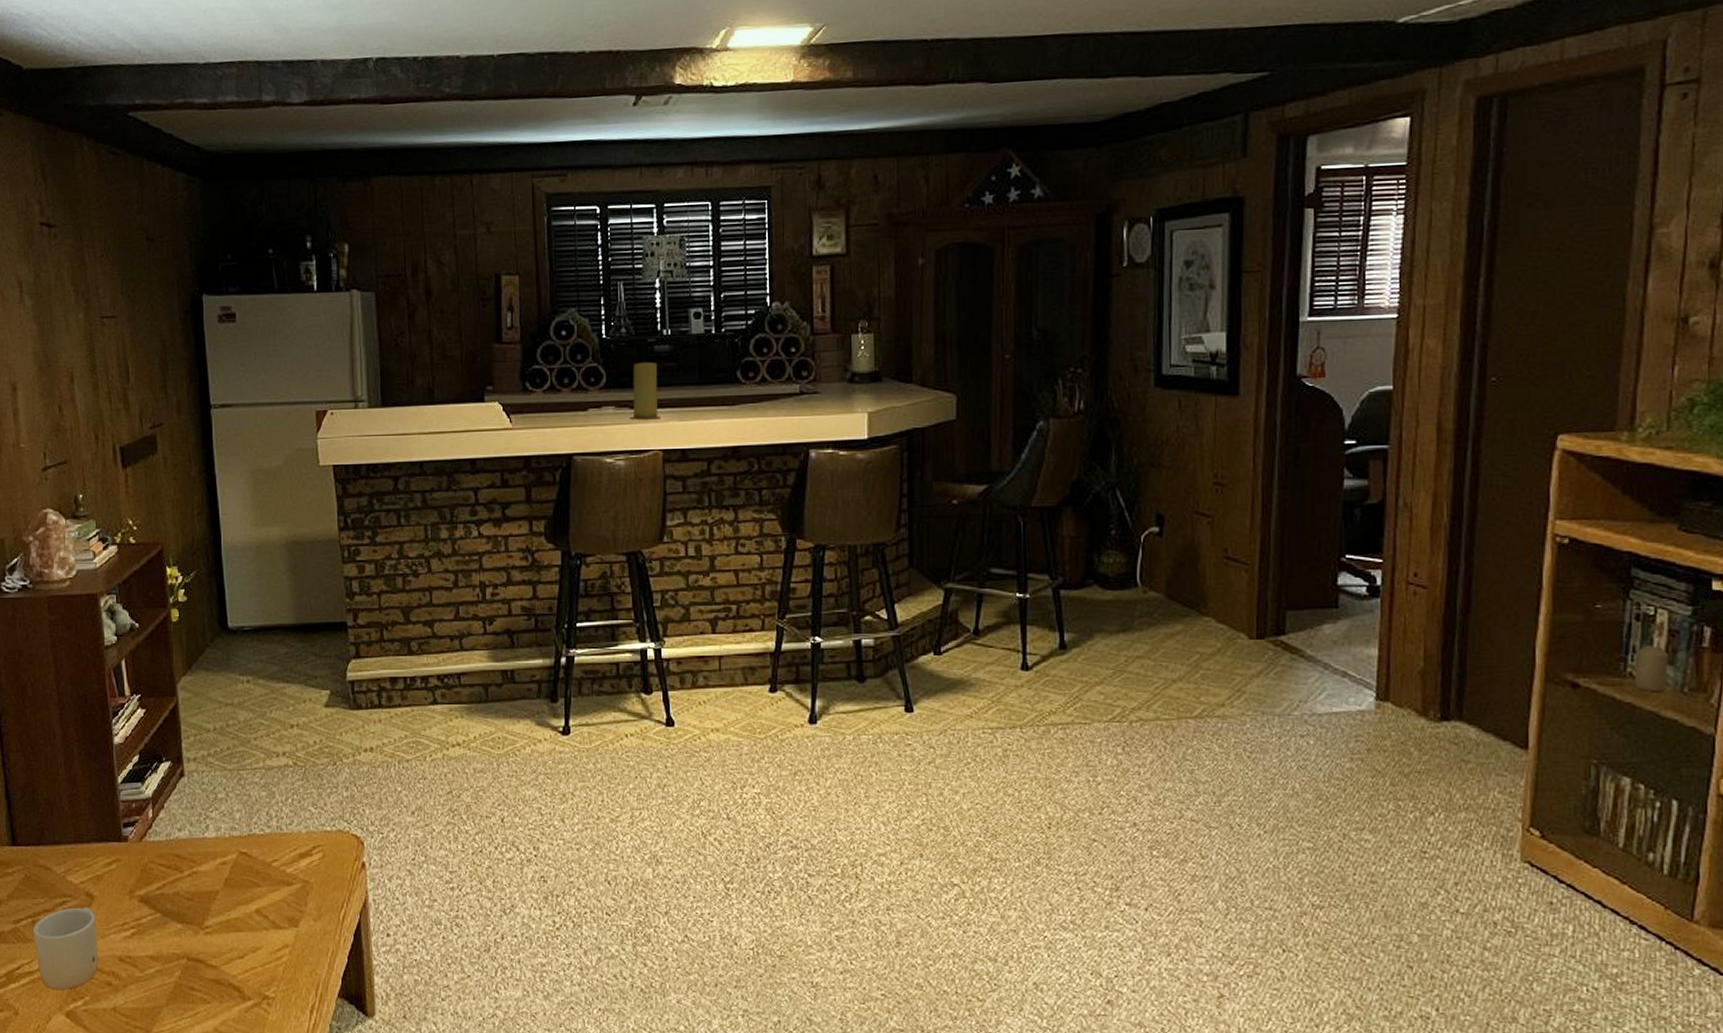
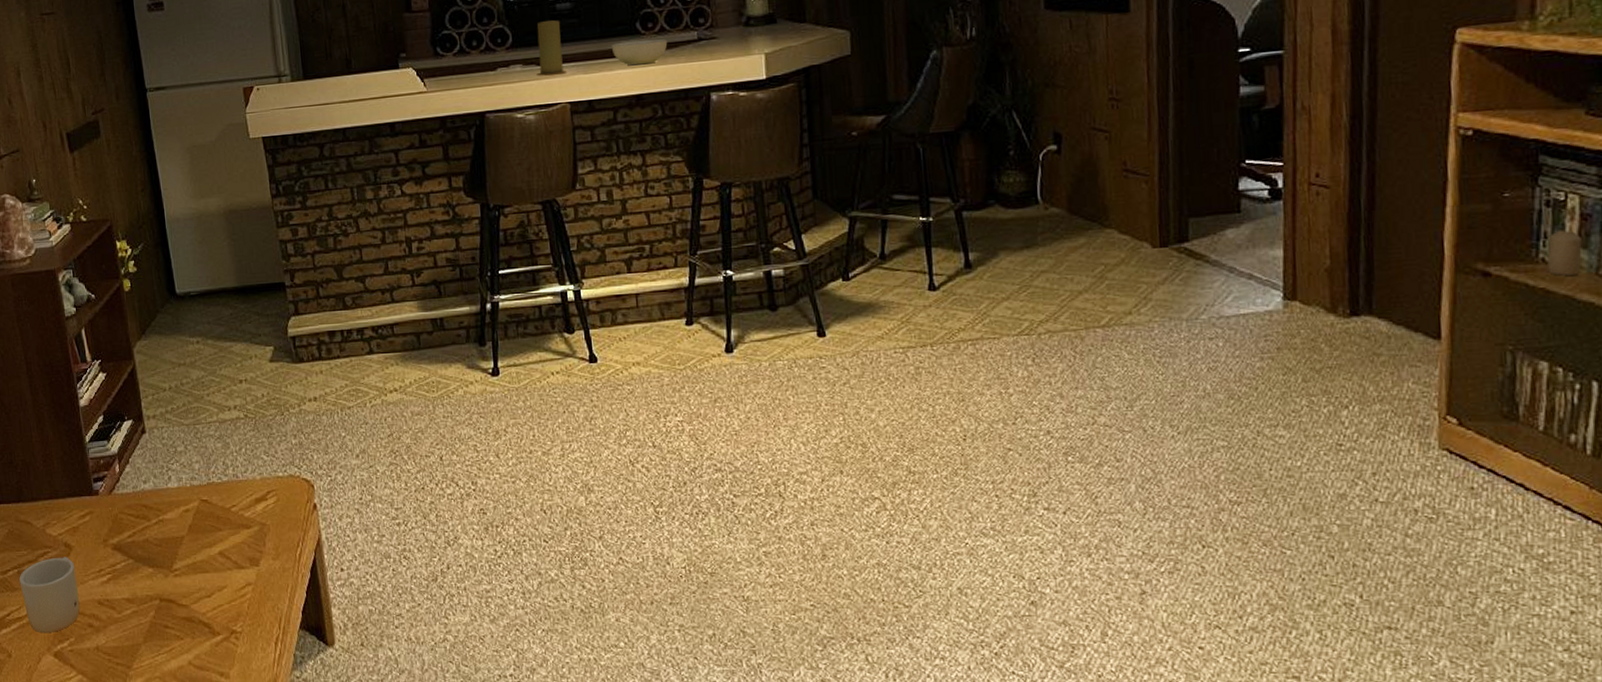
bowl: none [709,389,768,416] -> present [610,38,668,66]

